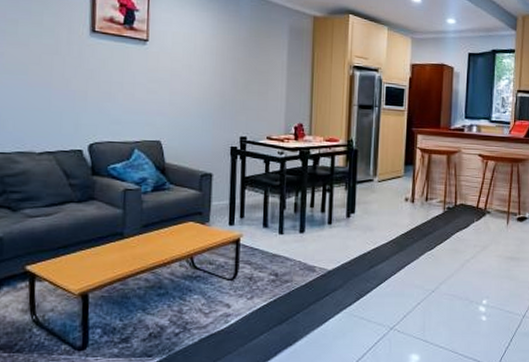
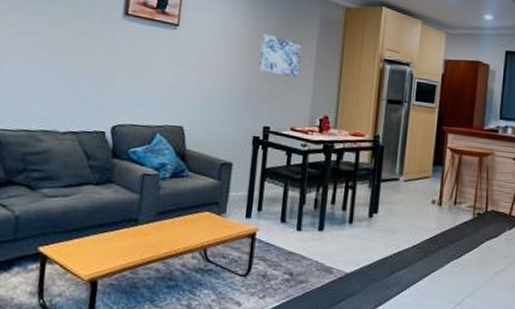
wall art: none [231,45,273,88] -> present [258,33,302,78]

